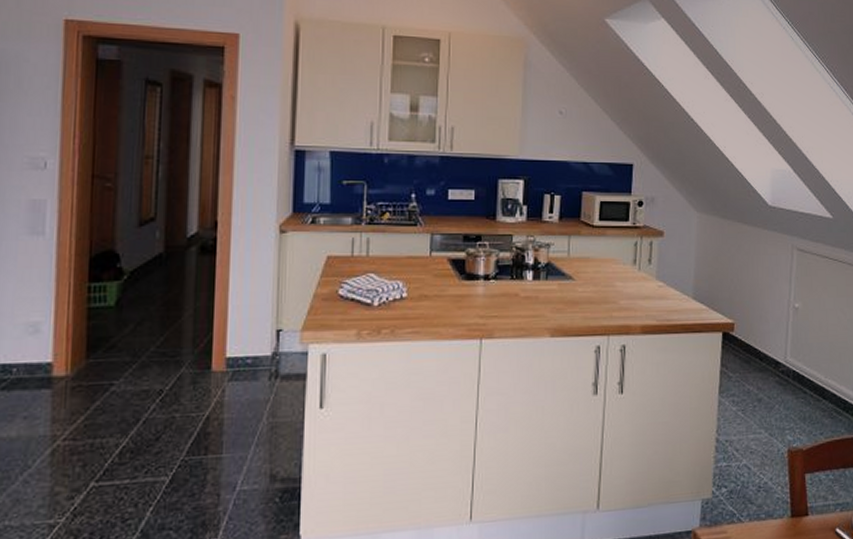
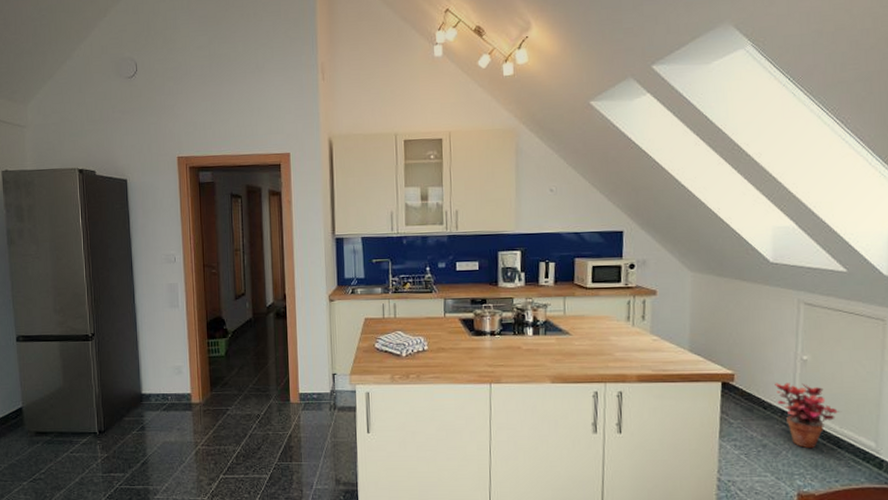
potted plant: none [770,331,825,401] -> present [775,382,839,449]

